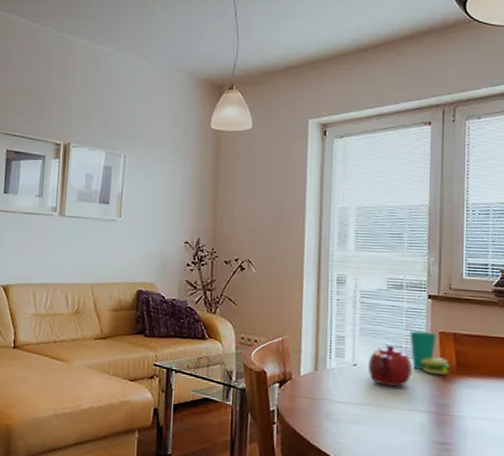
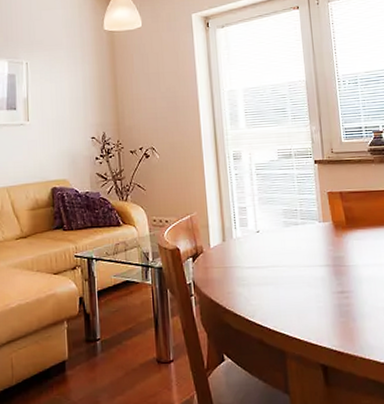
teapot: present [369,344,412,387] -> none [270,209,309,247]
cup: present [410,331,449,375] -> none [302,193,340,231]

